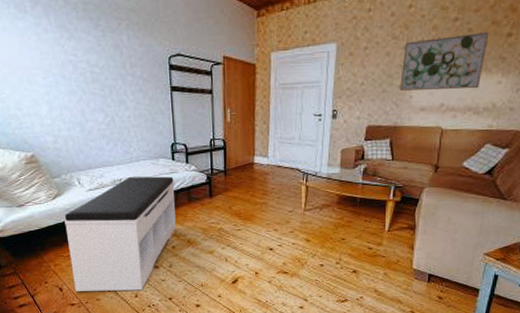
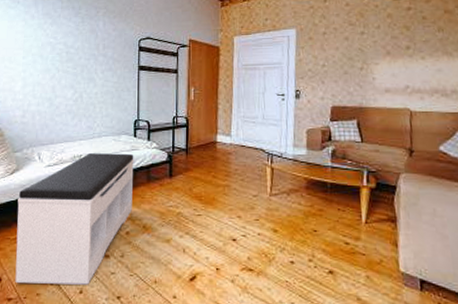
wall art: present [400,31,489,91] -> none [361,19,444,73]

